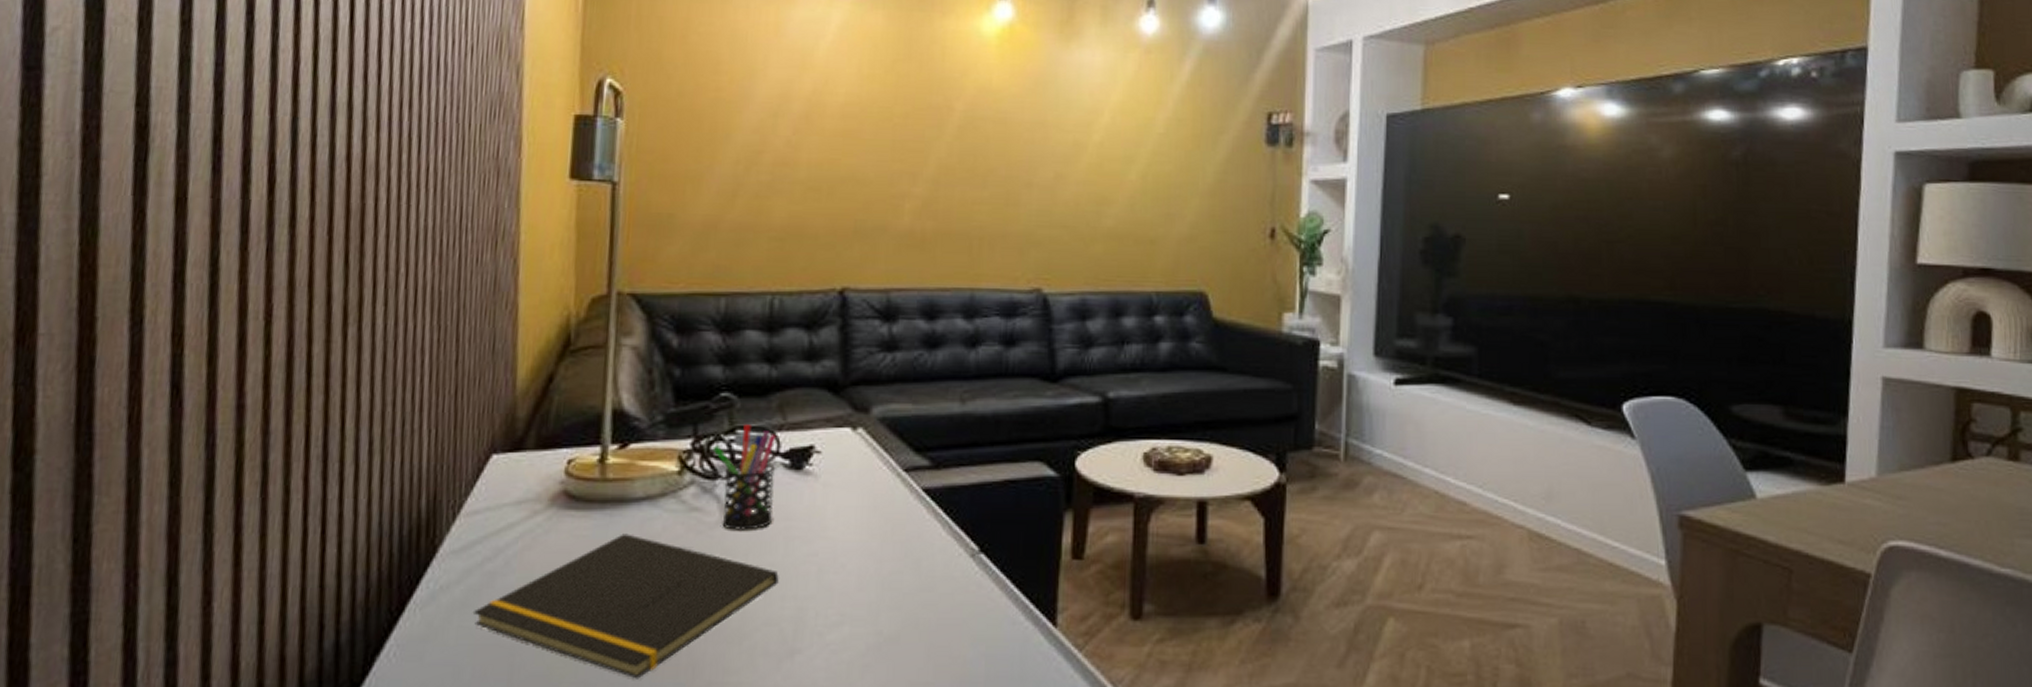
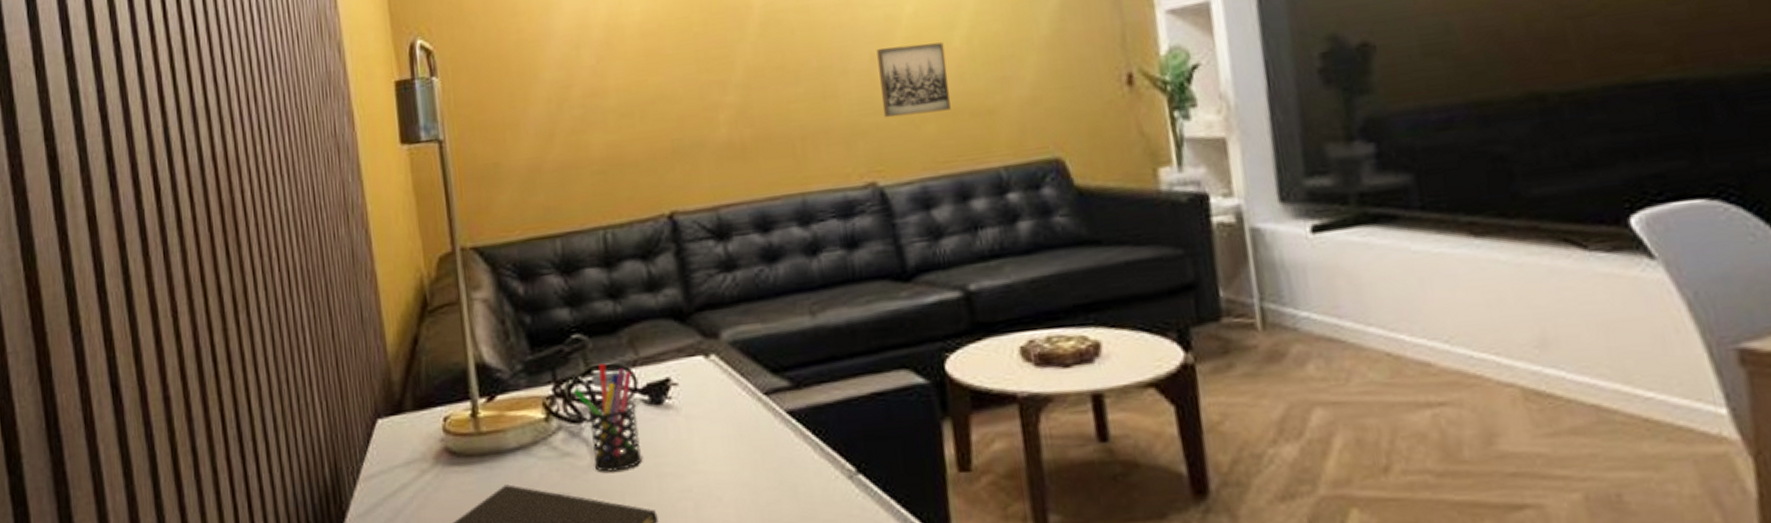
wall art: none [1058,168,1121,234] -> present [876,42,951,118]

